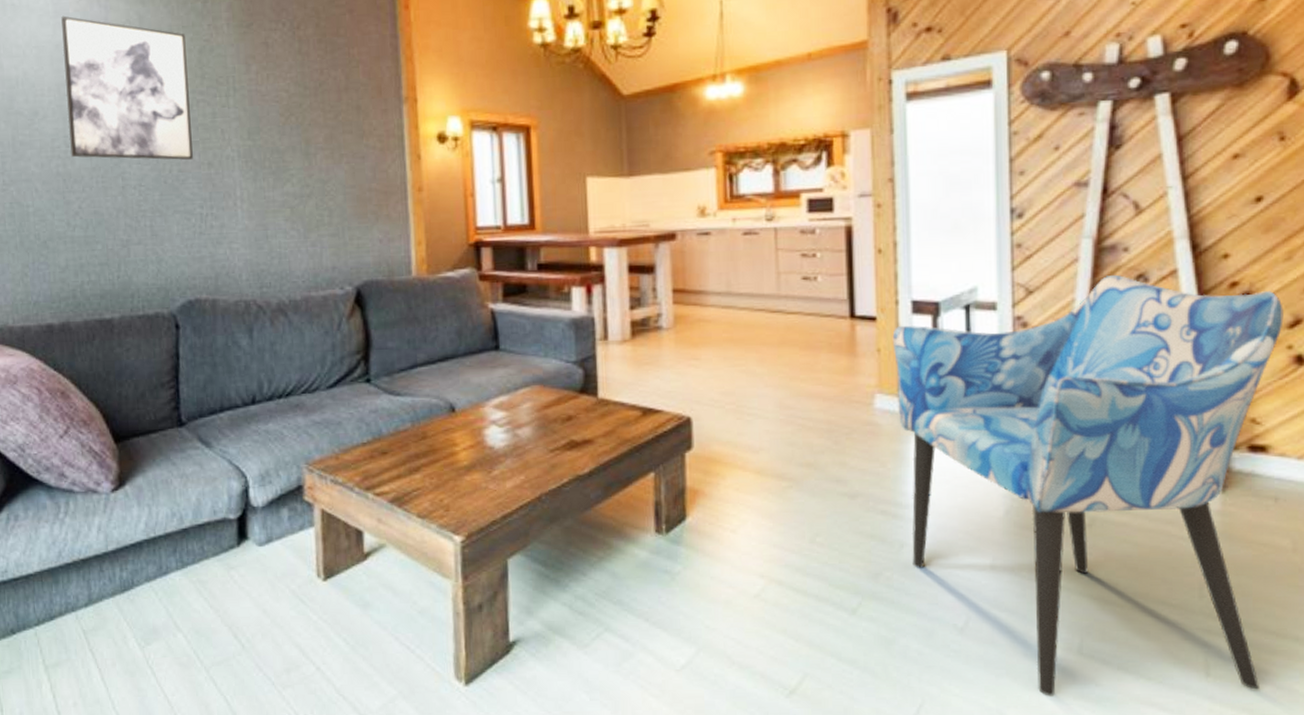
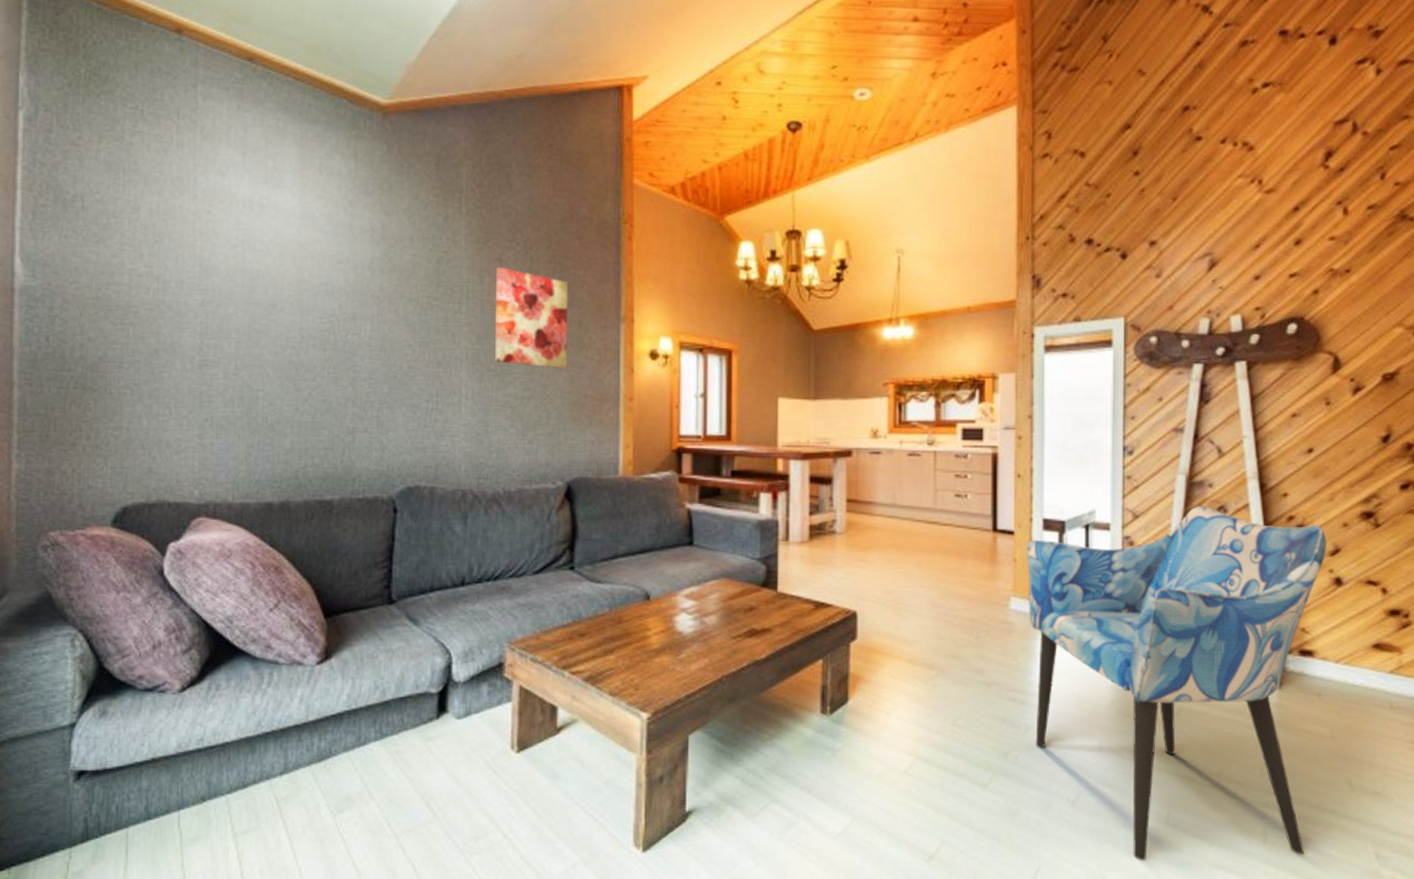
wall art: present [61,15,193,161] -> none [305,218,425,359]
wall art: none [263,51,348,162] -> present [495,266,568,369]

